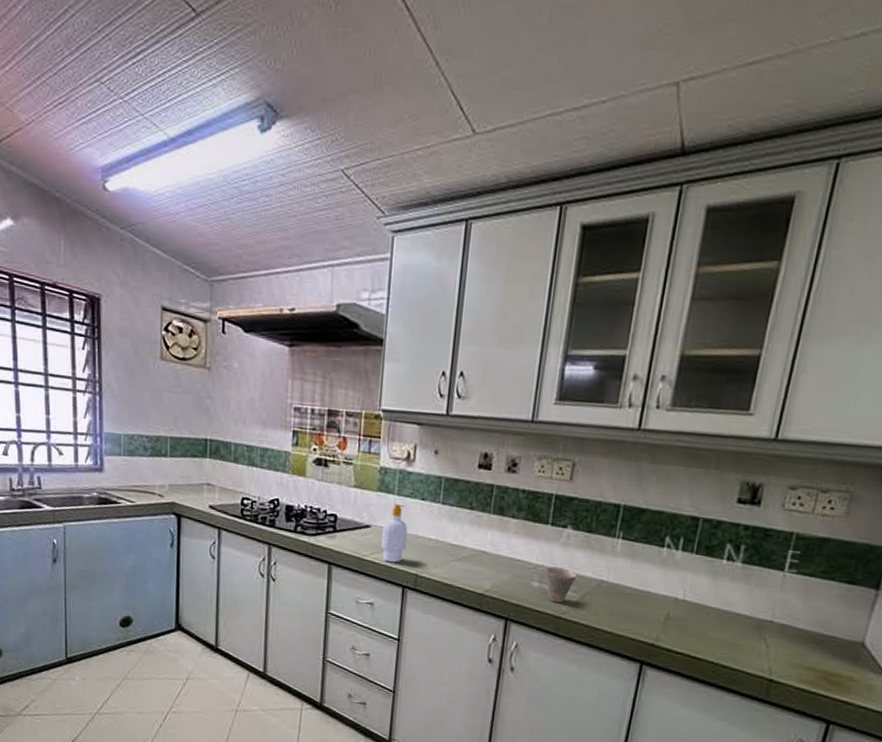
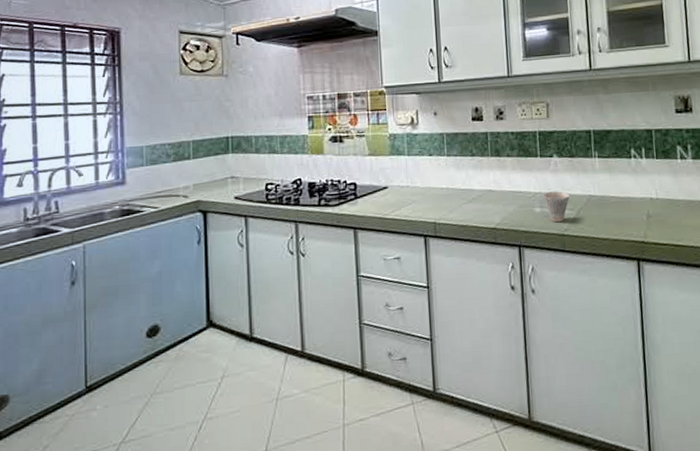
soap bottle: present [381,503,408,563] -> none [399,162,423,217]

